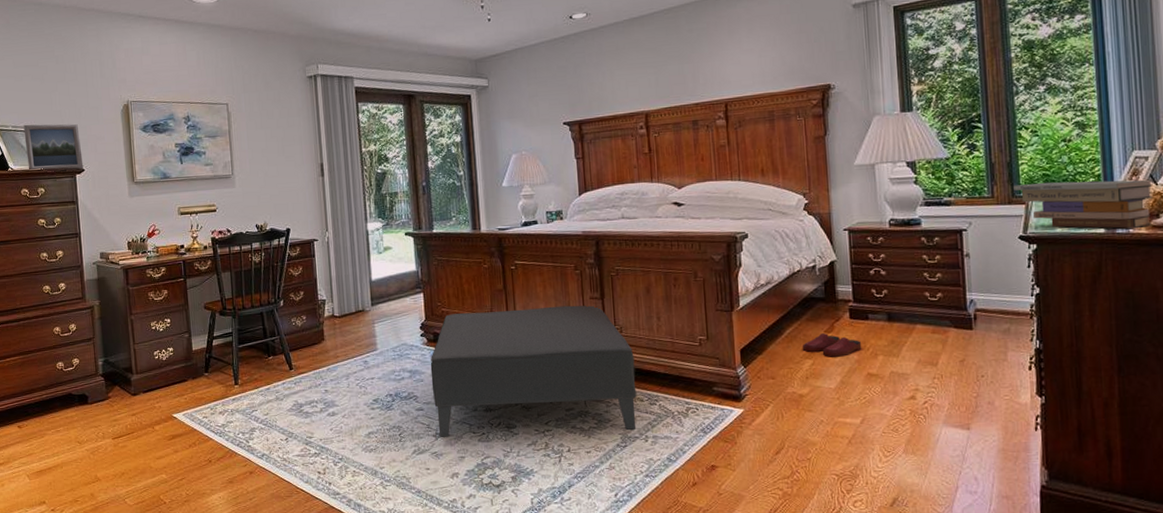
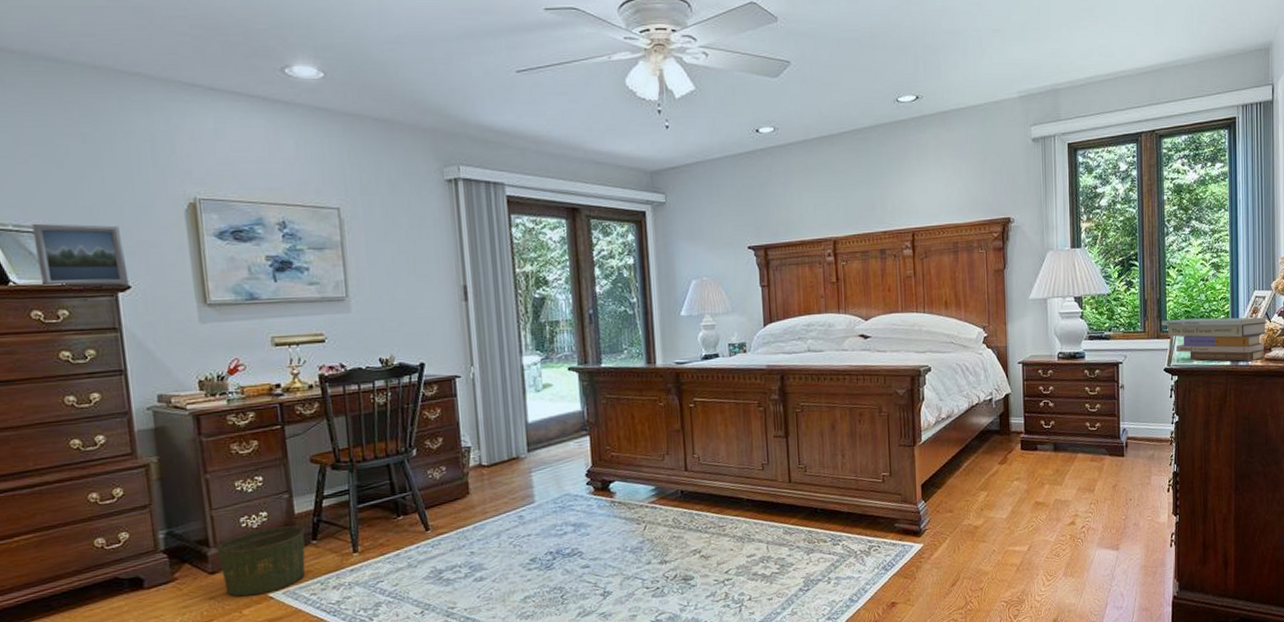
basket: none [135,360,201,415] -> present [213,525,306,597]
ottoman: present [430,305,637,437] -> none [597,444,820,596]
slippers: present [802,333,862,357] -> none [978,465,1031,488]

